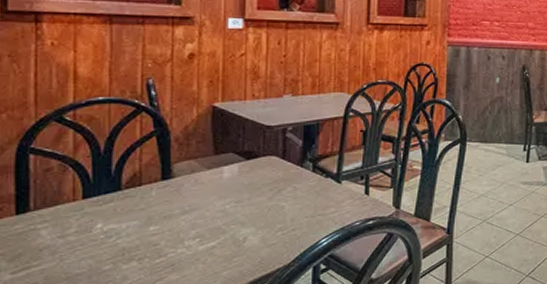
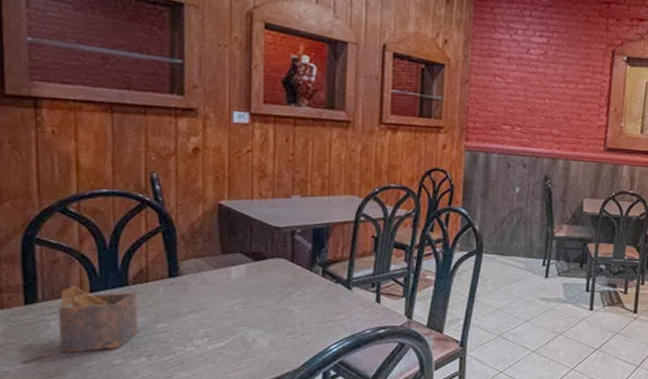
napkin holder: none [50,192,130,261] -> present [59,284,138,353]

